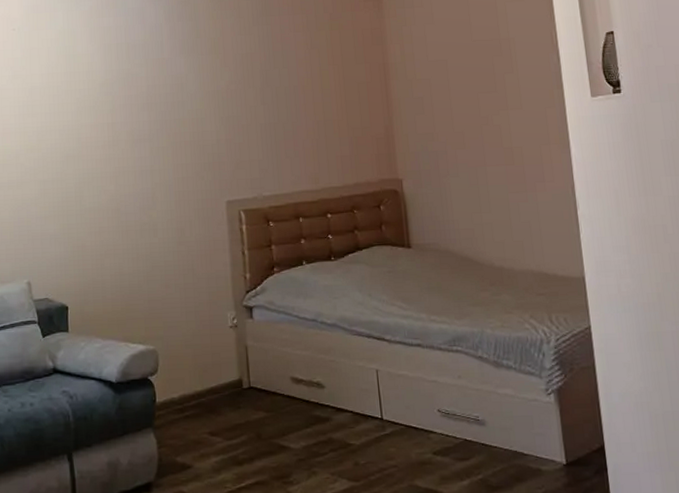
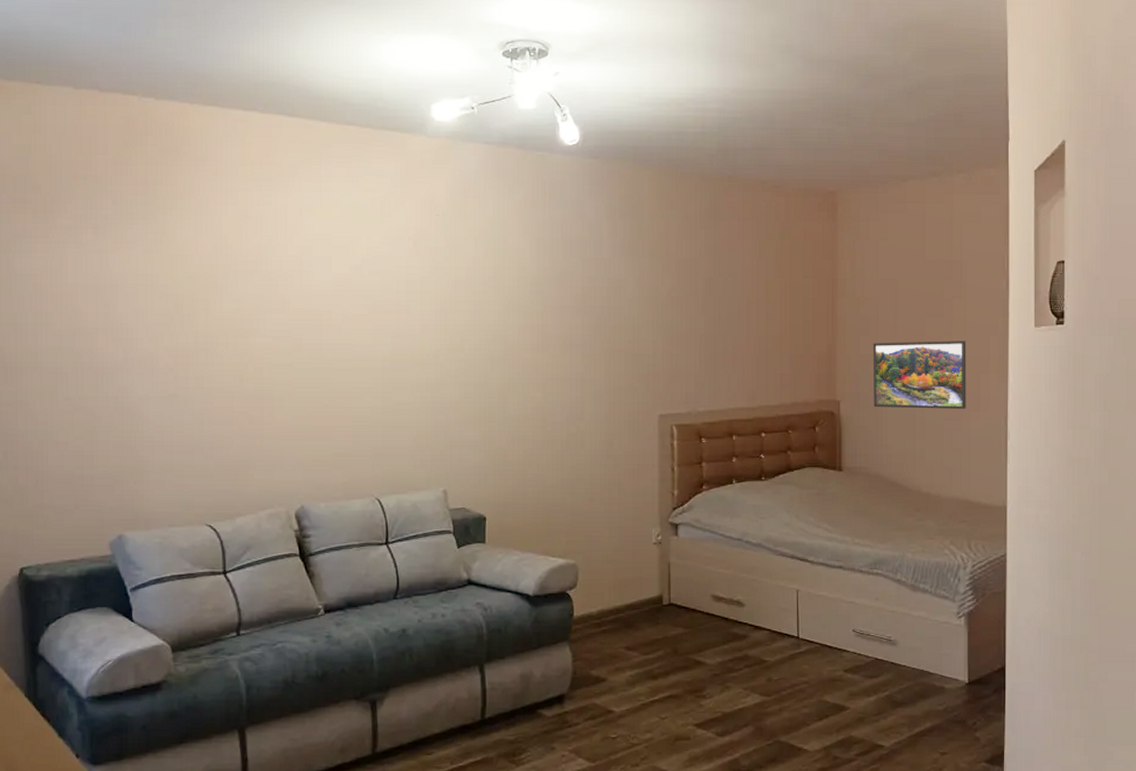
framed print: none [429,114,531,184] -> present [872,341,966,409]

